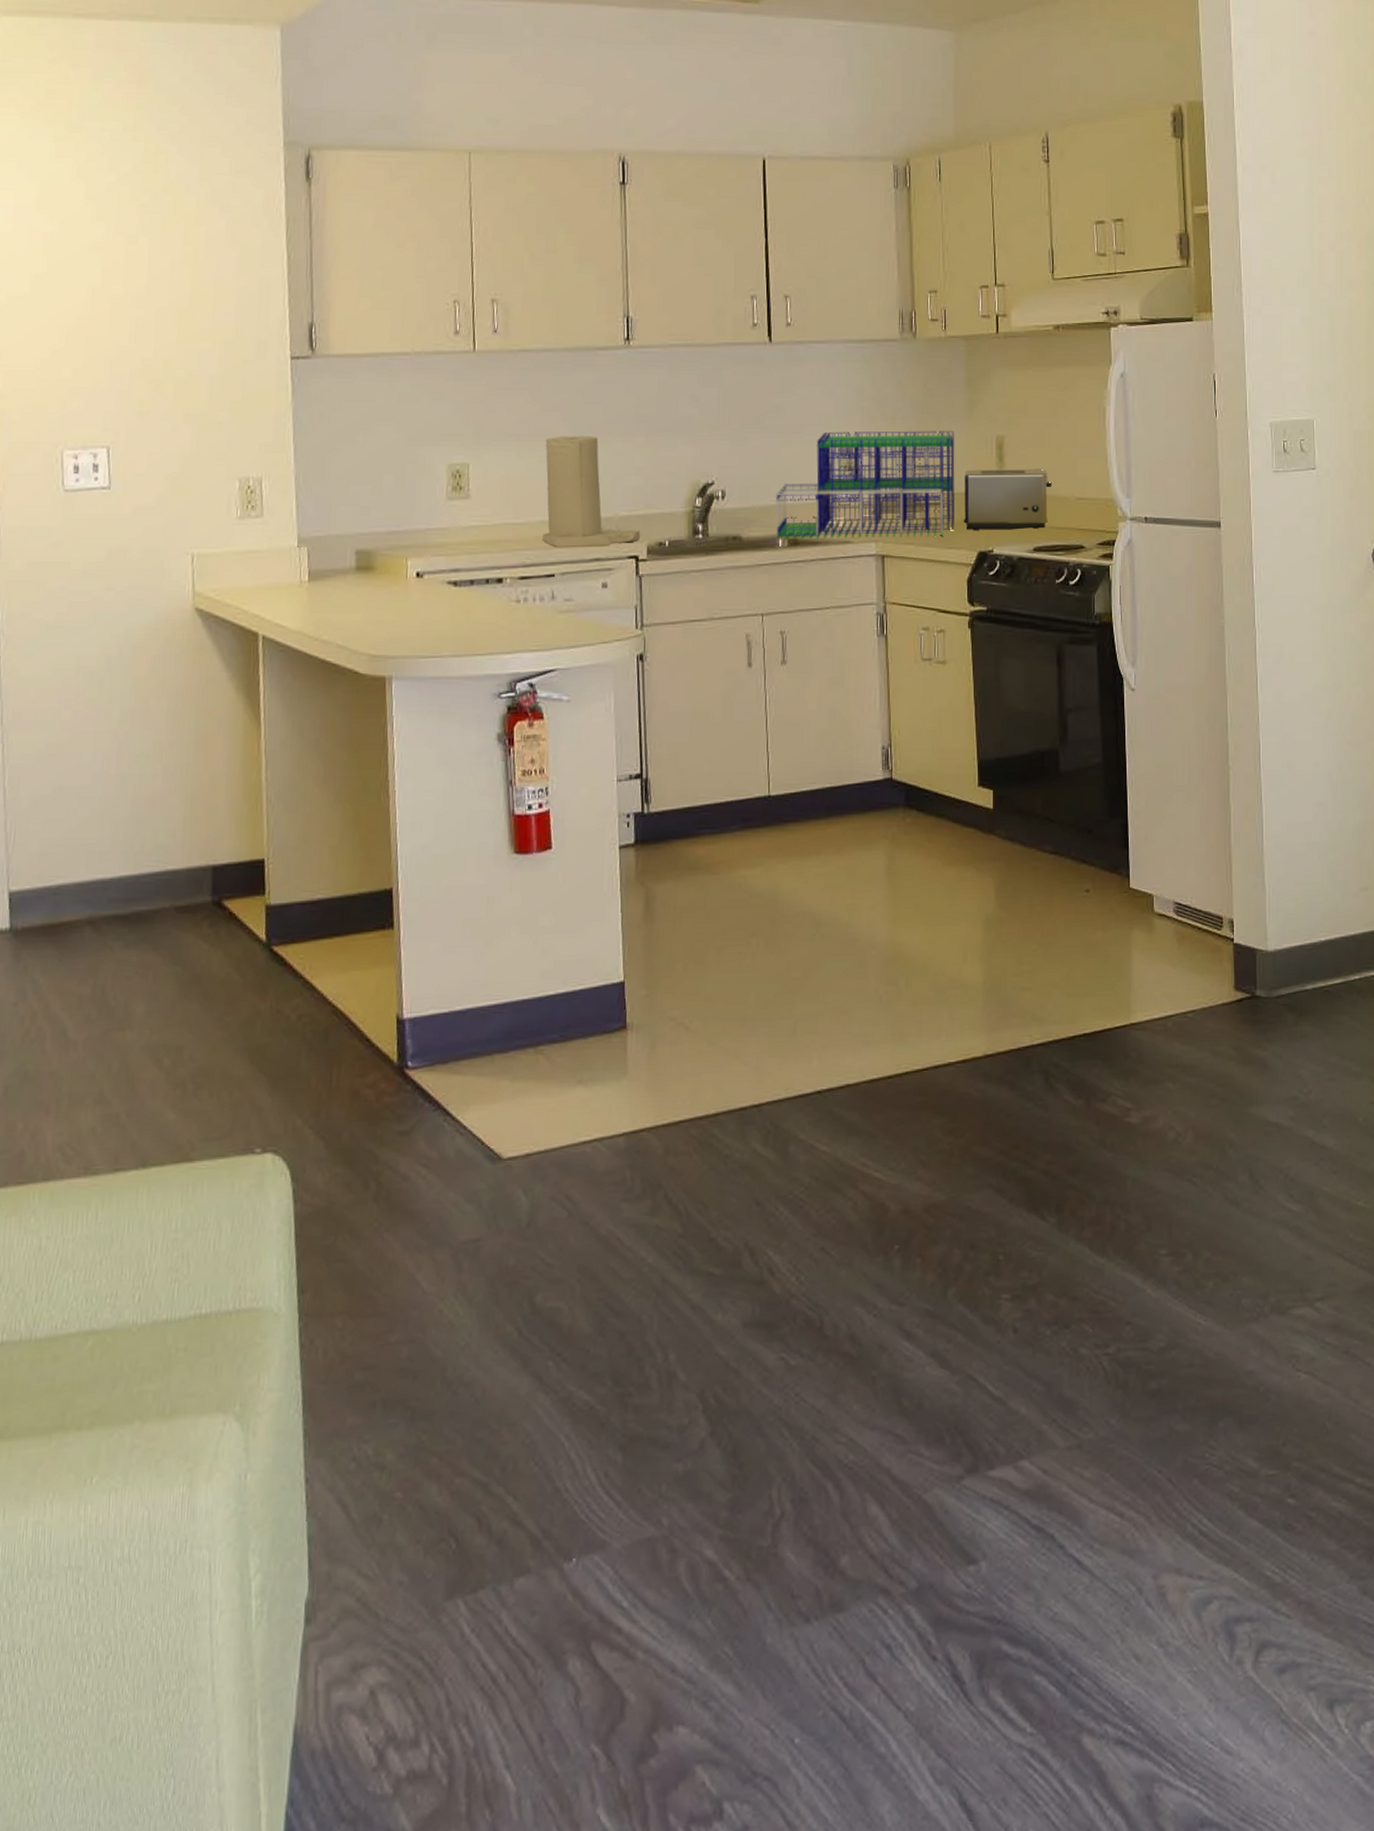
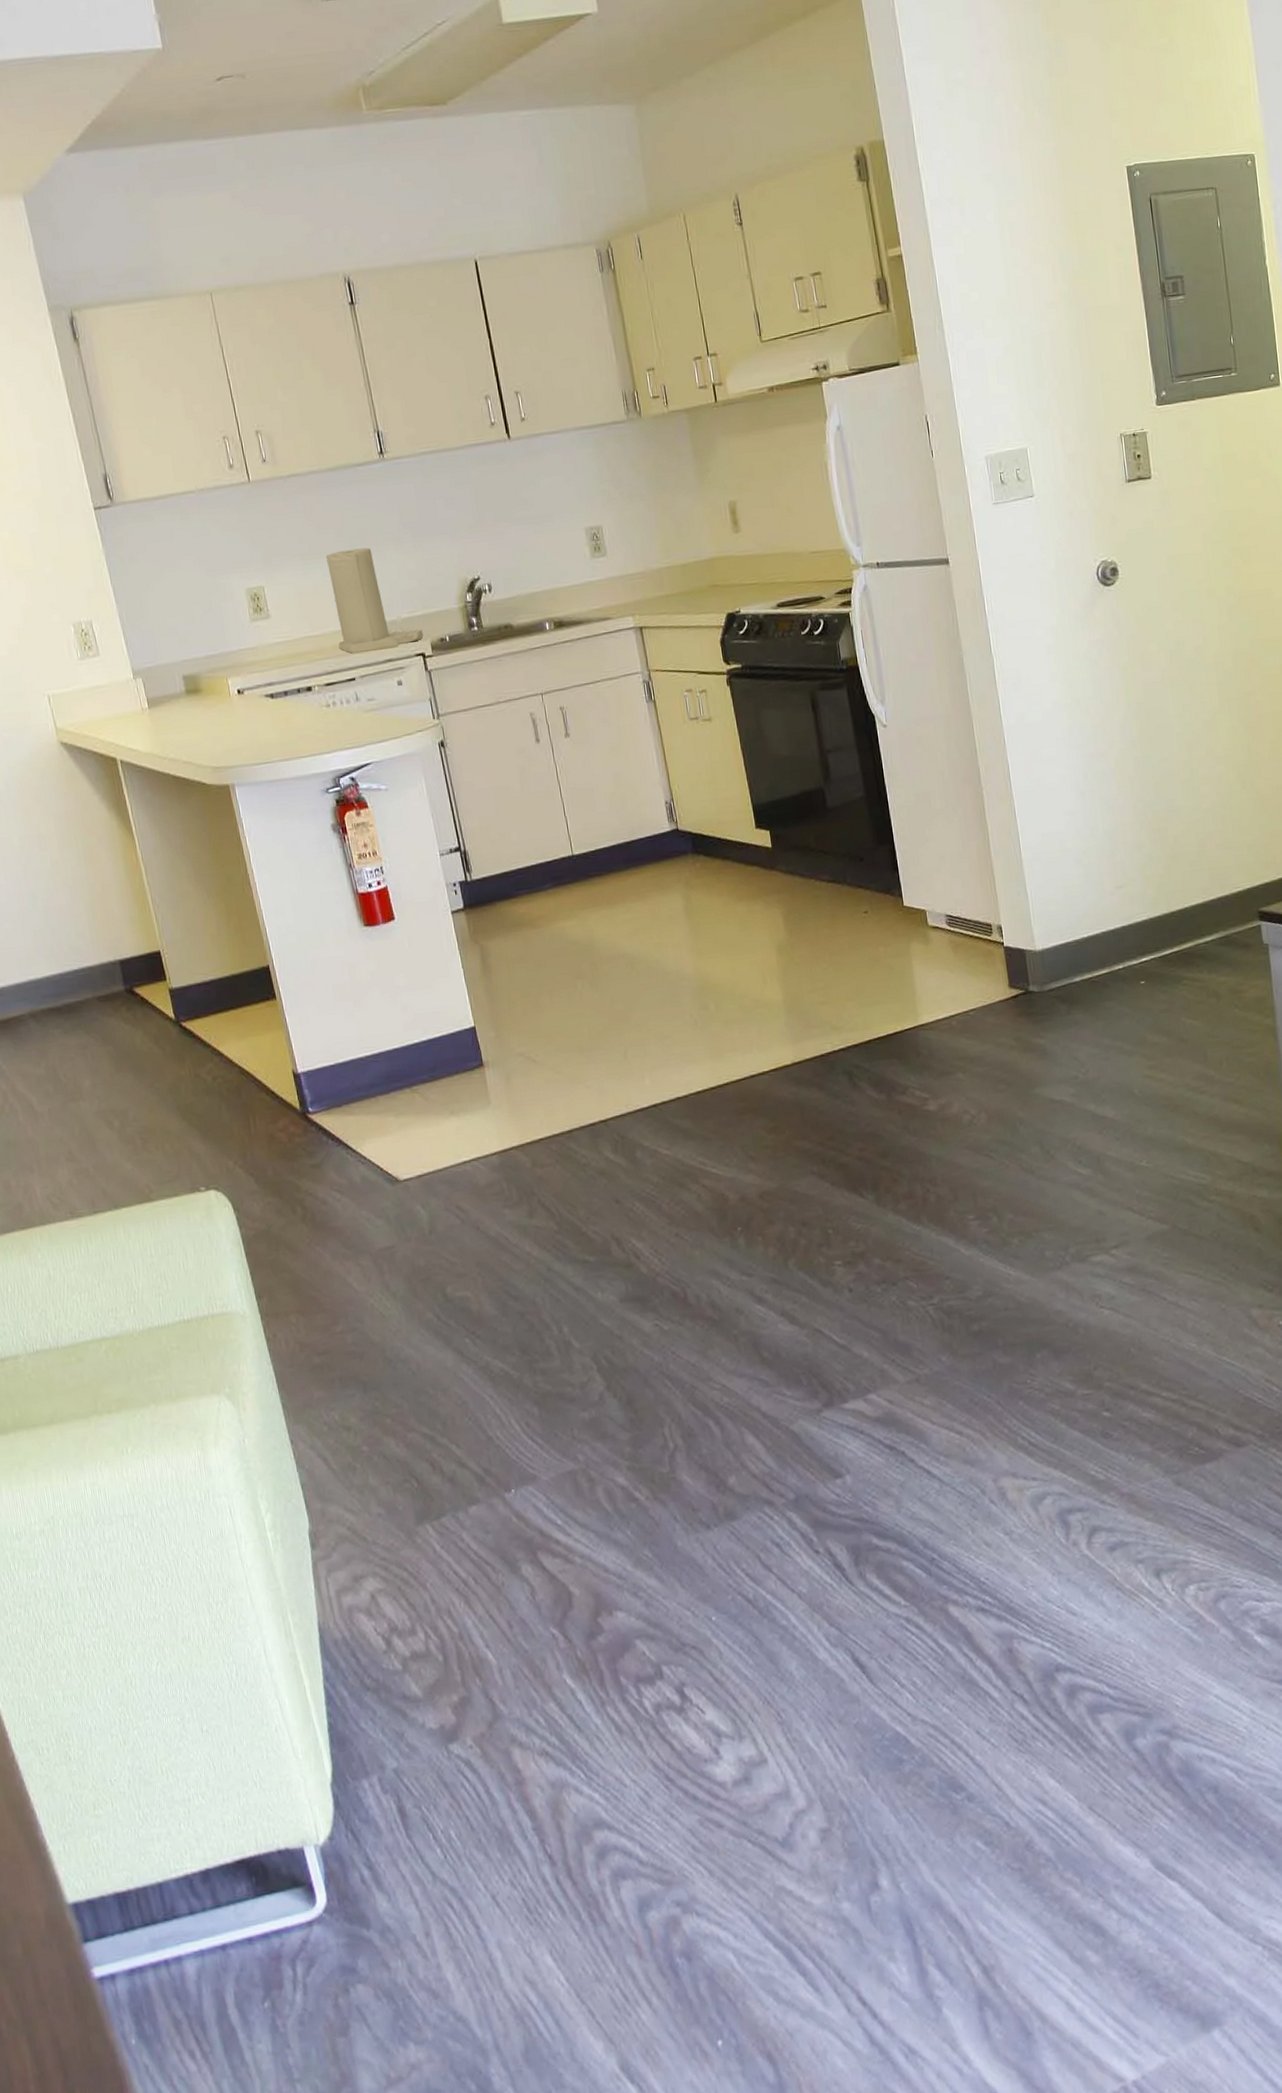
dish rack: present [775,431,955,540] -> none [536,502,702,624]
toaster: present [963,469,1052,530] -> none [704,529,787,594]

